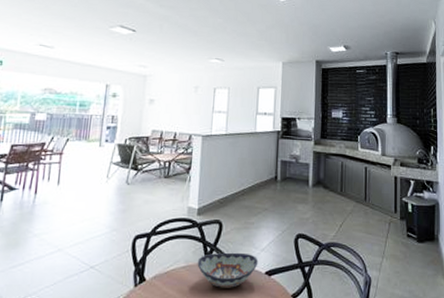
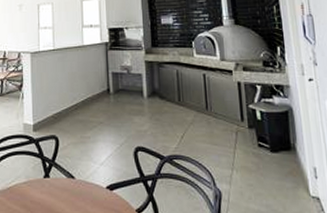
decorative bowl: present [197,252,258,288] -> none [37,167,99,203]

